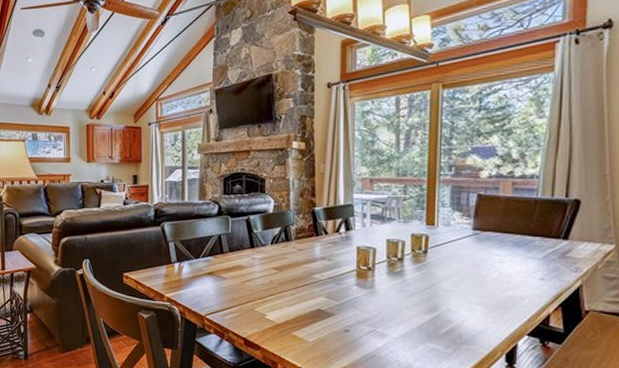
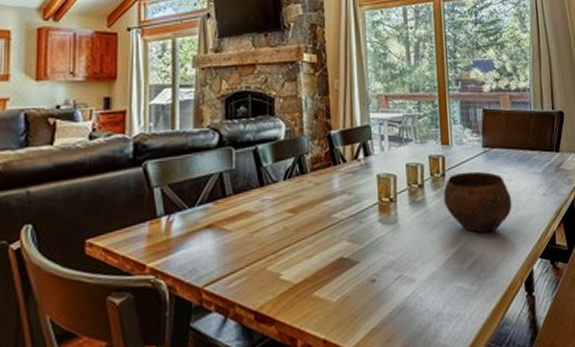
bowl: none [423,251,501,307] -> present [443,171,512,233]

